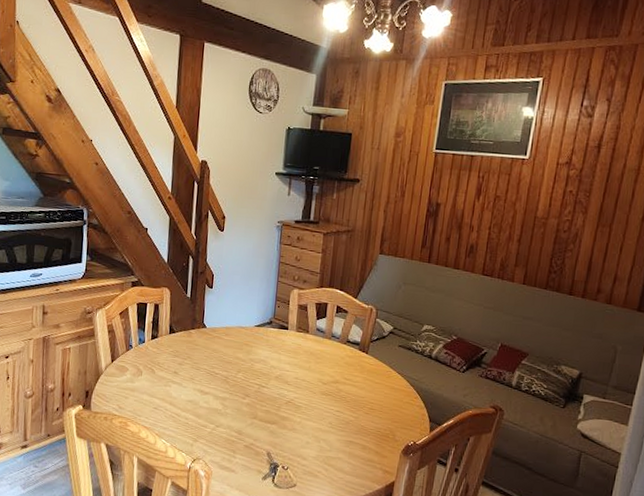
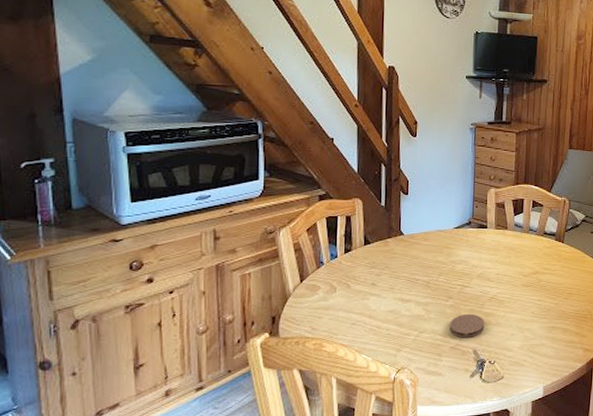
coaster: none [245,414,280,439] -> present [450,313,485,338]

